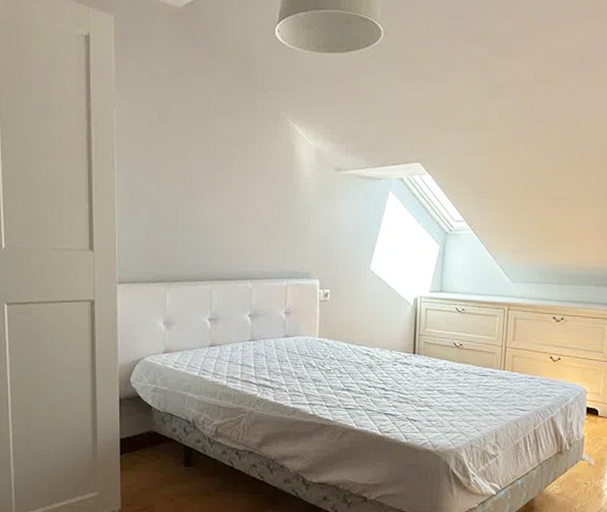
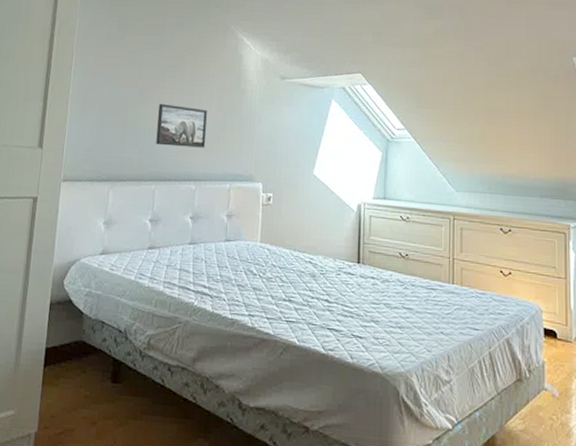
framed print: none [209,201,261,246] -> present [156,104,208,148]

